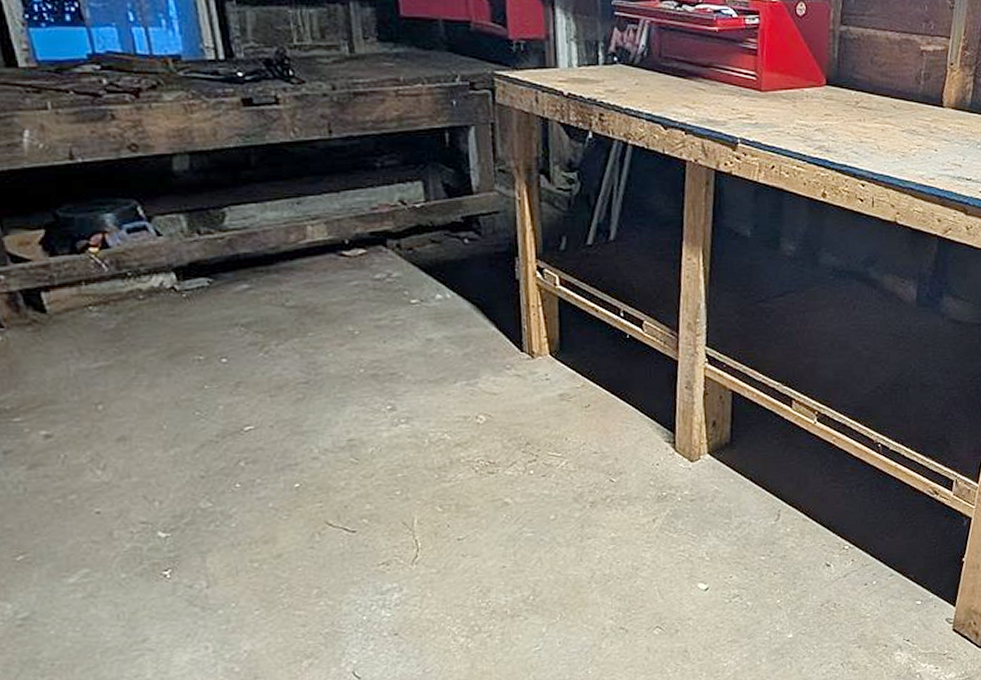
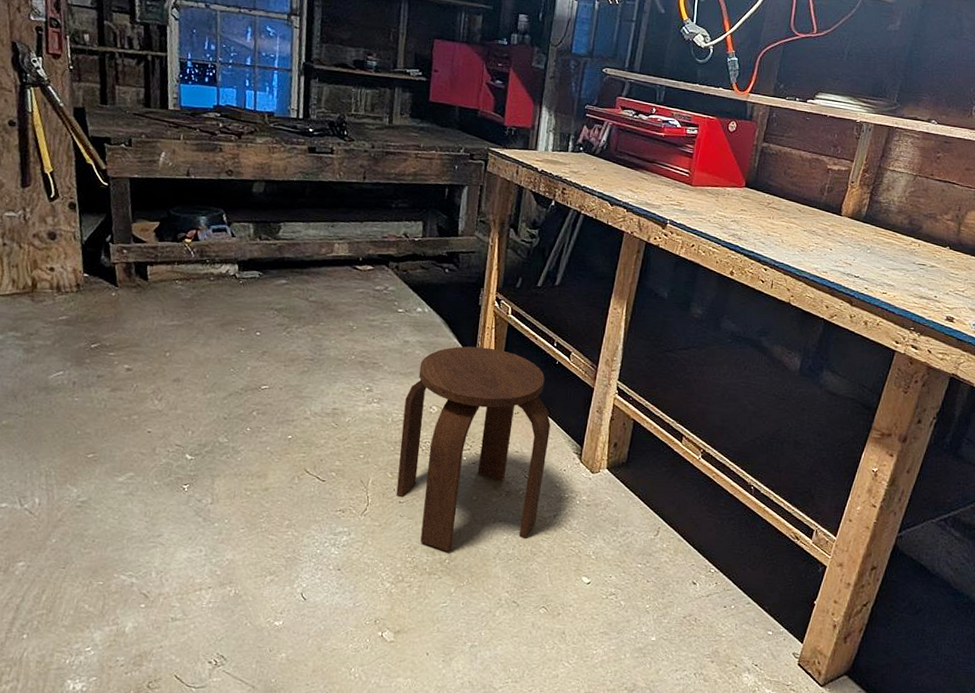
stool: none [442,331,633,587] -> present [396,346,551,552]

